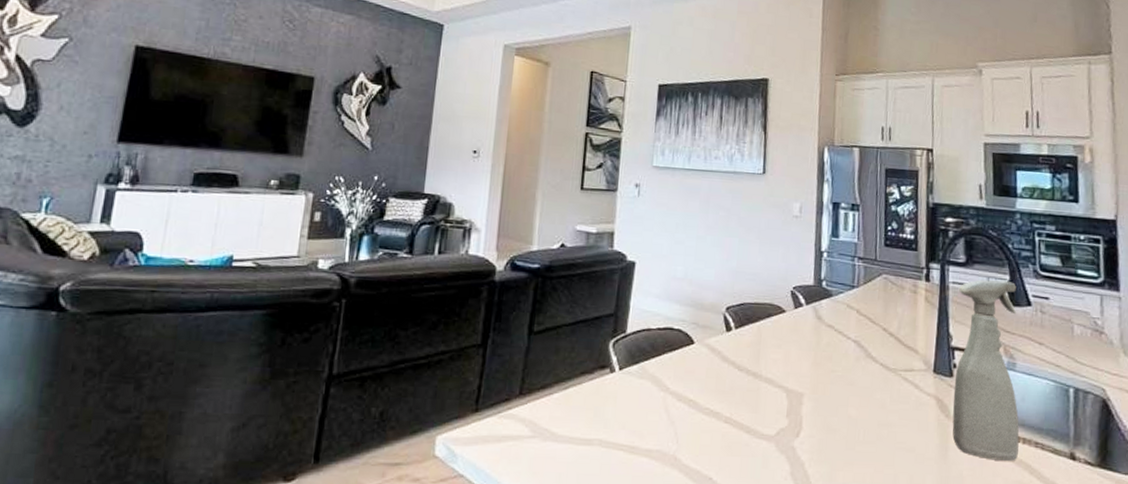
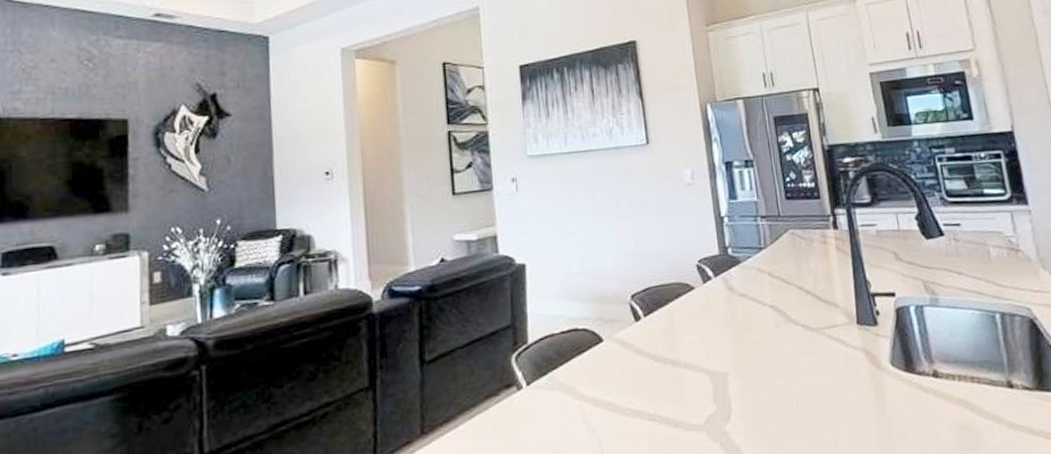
spray bottle: present [952,280,1020,461] -> none [869,214,956,405]

